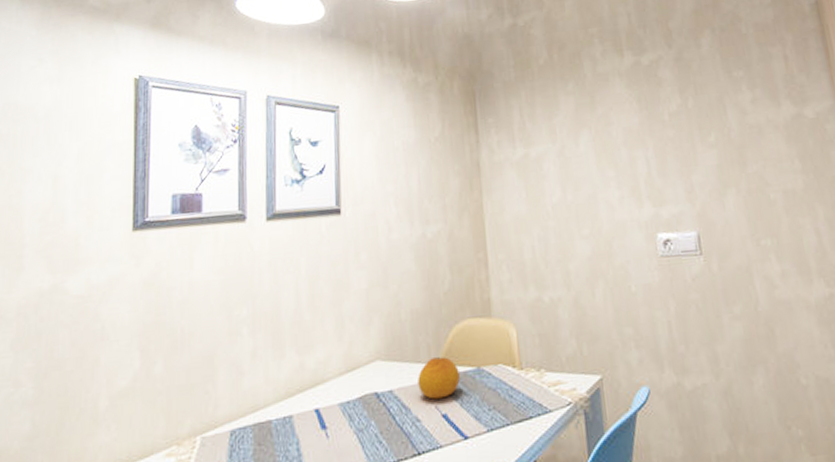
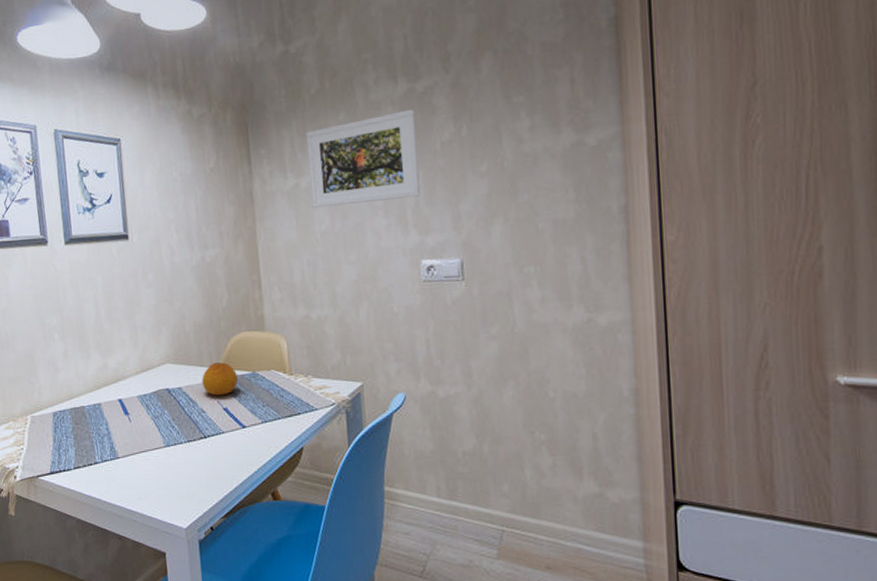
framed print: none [535,80,653,180] -> present [306,108,421,209]

